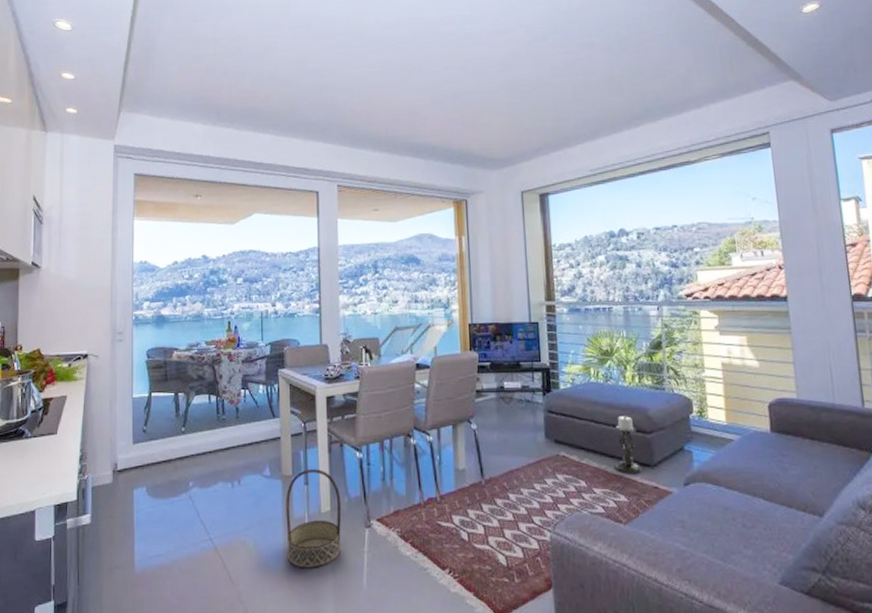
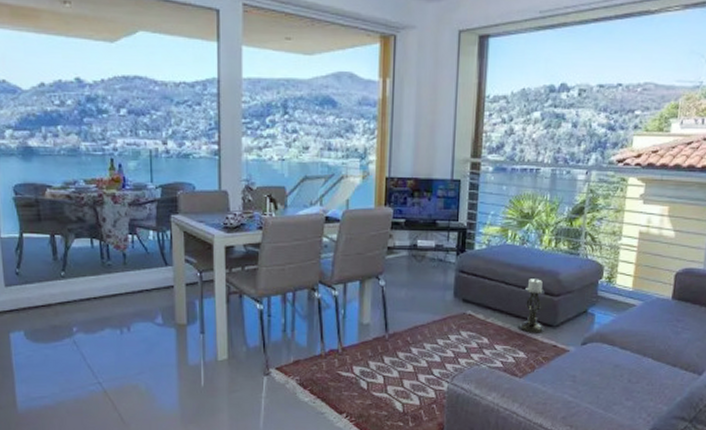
basket: present [285,469,342,568] -> none [180,319,239,411]

